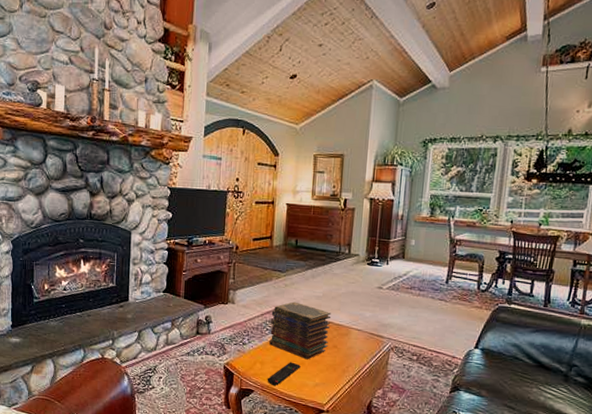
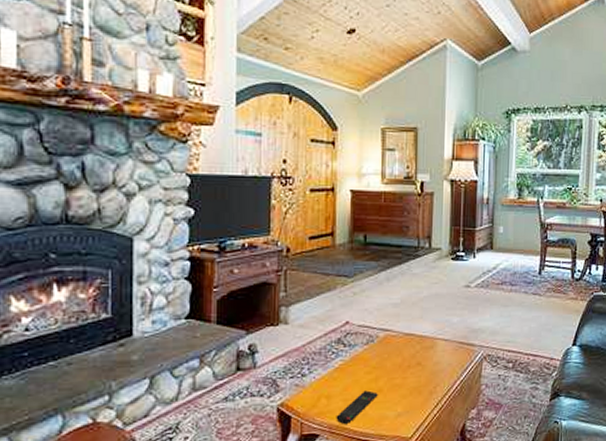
book stack: present [269,301,332,360] -> none [337,313,413,385]

